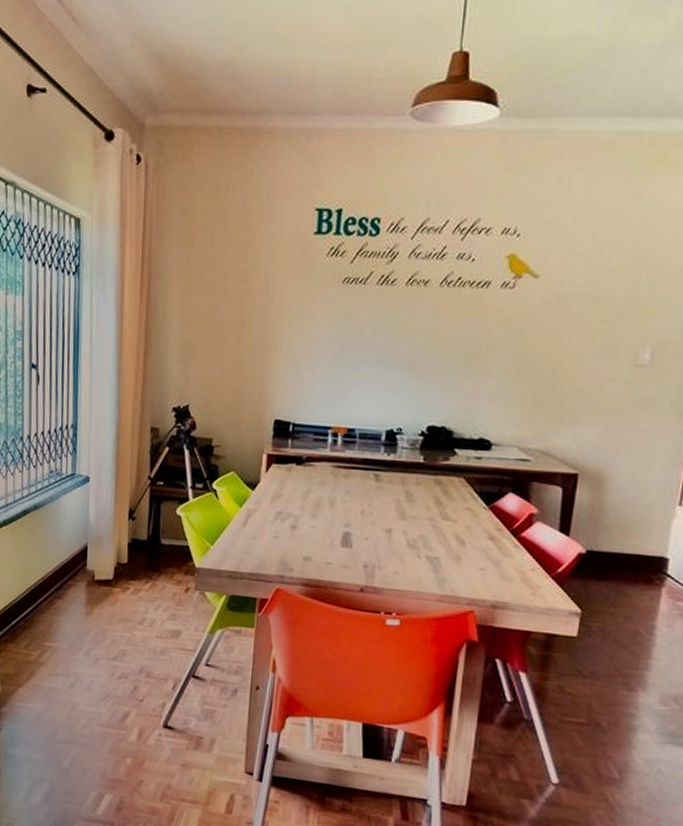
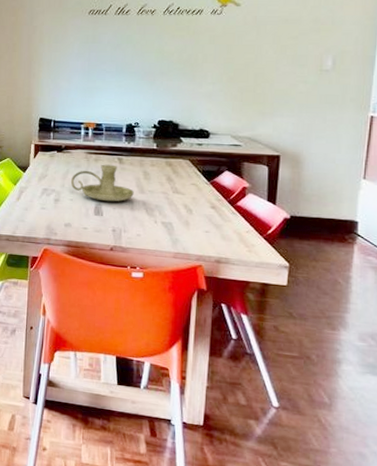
candle holder: none [313,481,393,530] -> present [71,164,134,202]

